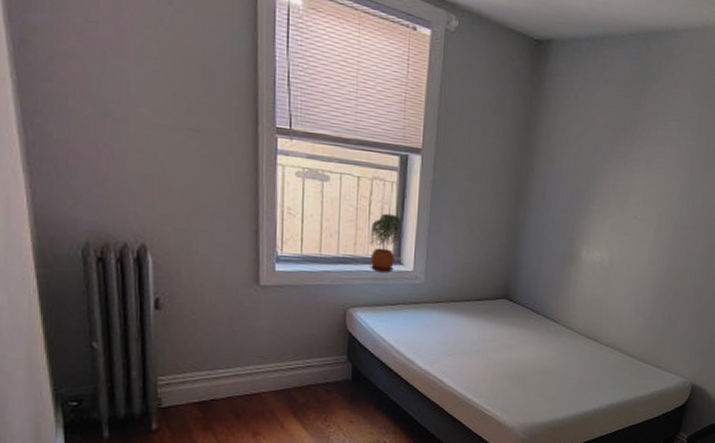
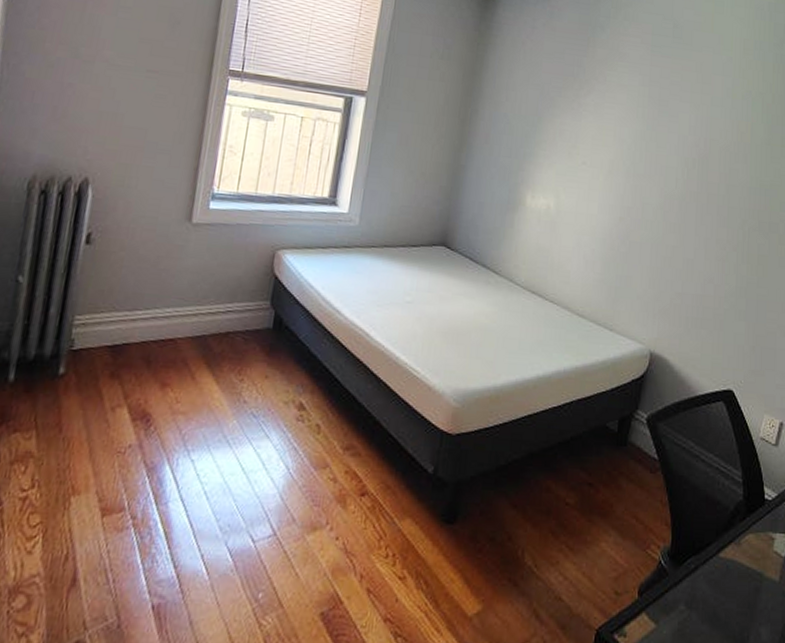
potted plant: present [369,213,402,274] -> none [304,153,341,215]

